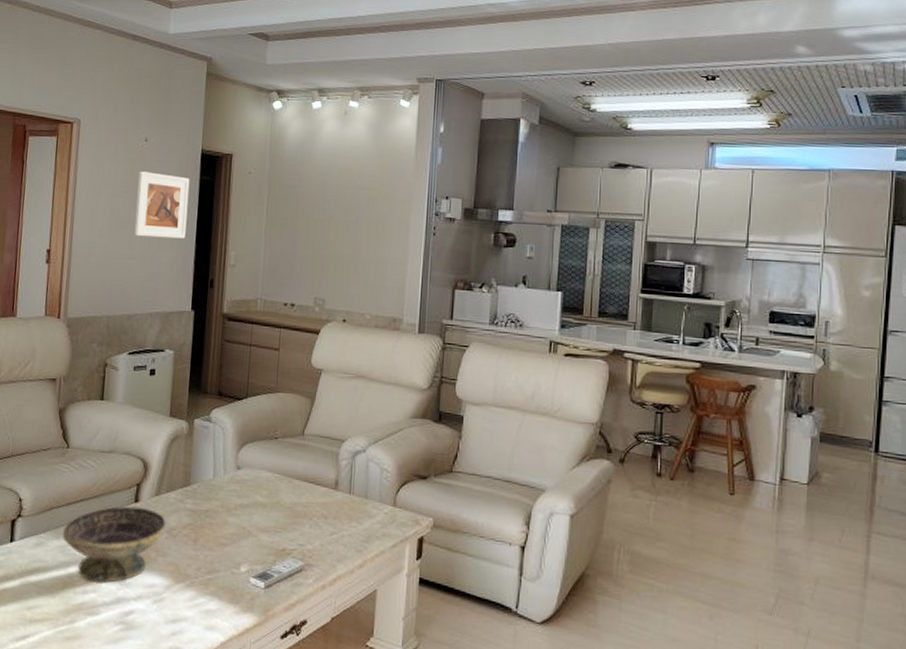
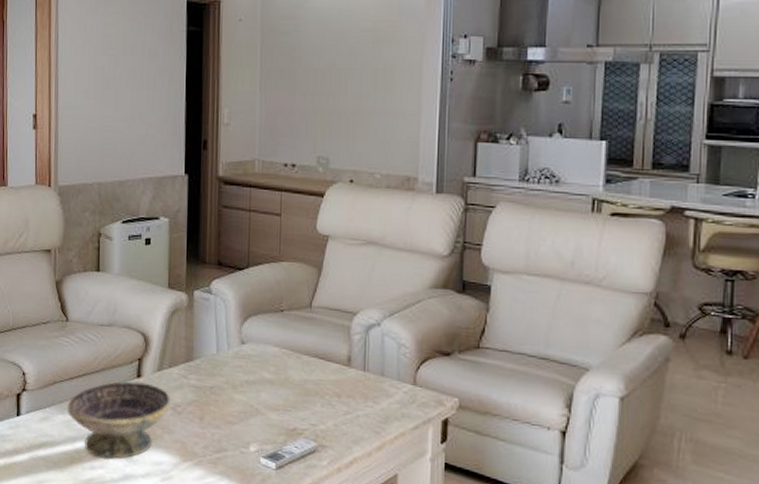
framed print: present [134,171,190,239] -> none [121,25,176,97]

